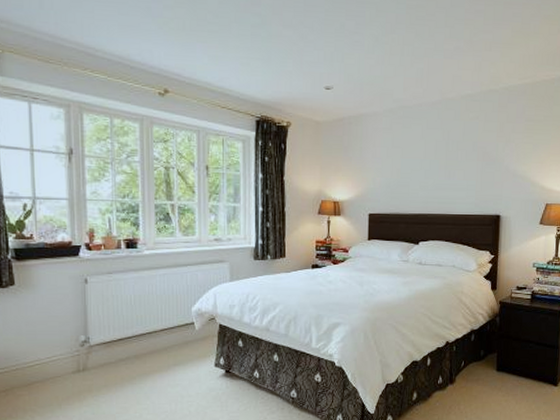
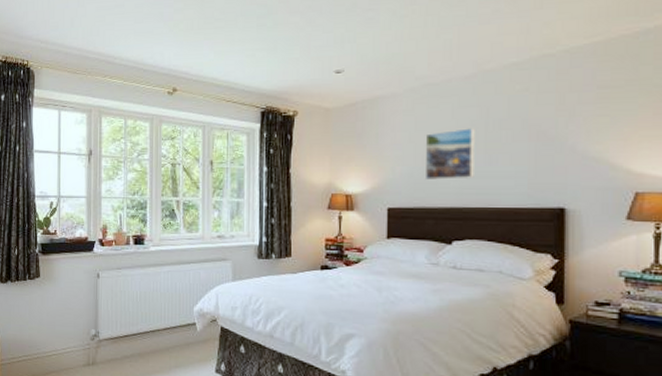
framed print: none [399,147,439,190] -> present [424,128,475,179]

